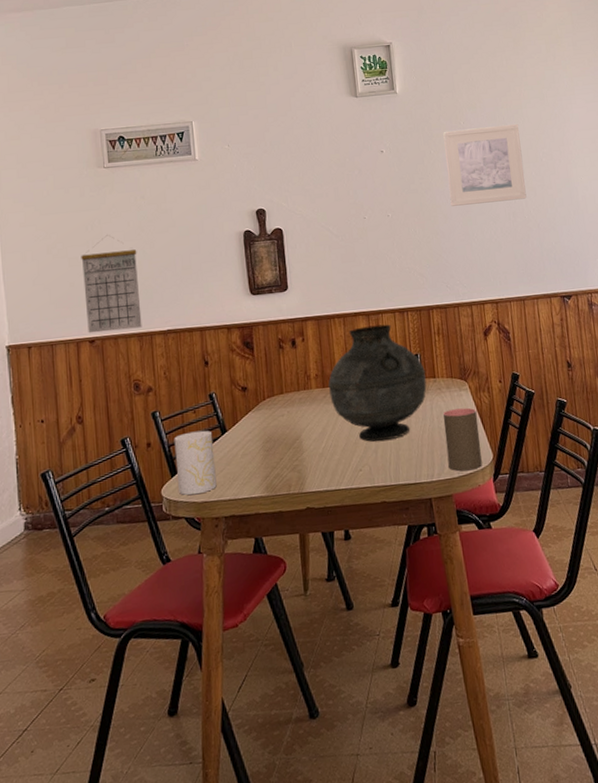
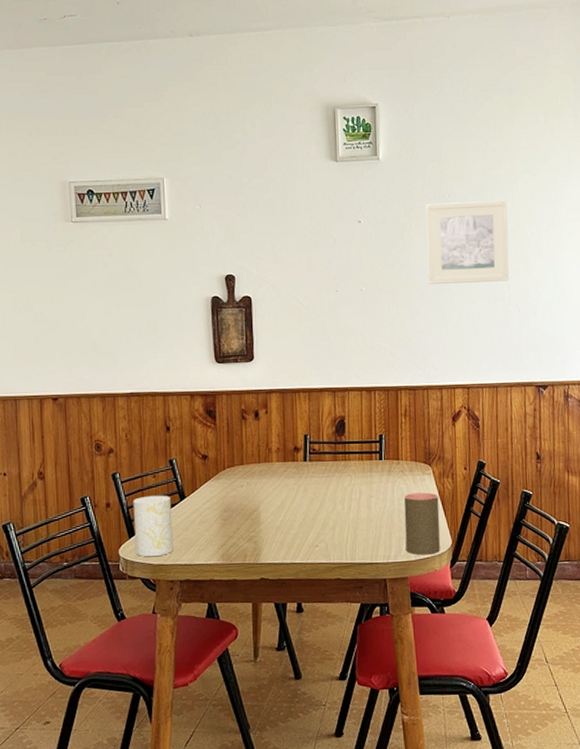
calendar: present [81,235,142,334] -> none [46,292,105,391]
vase: present [328,324,427,442] -> none [289,402,390,520]

